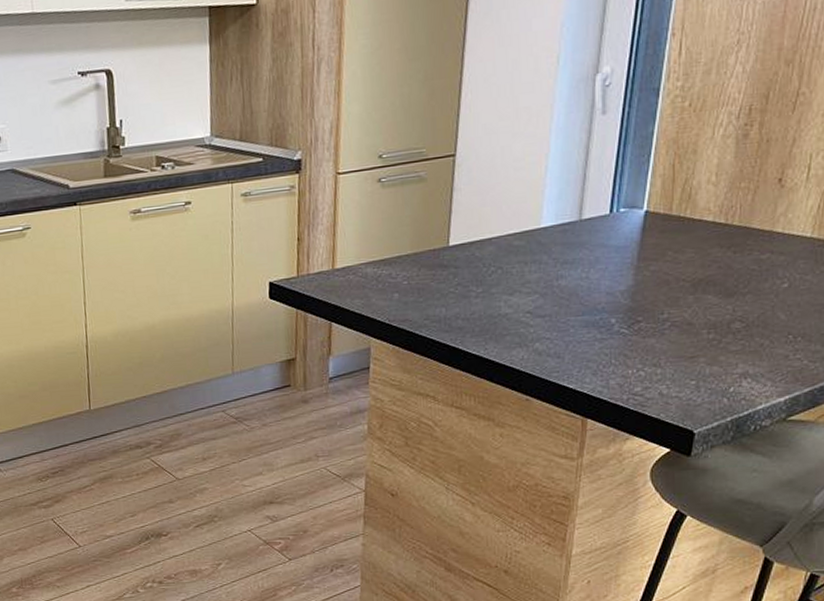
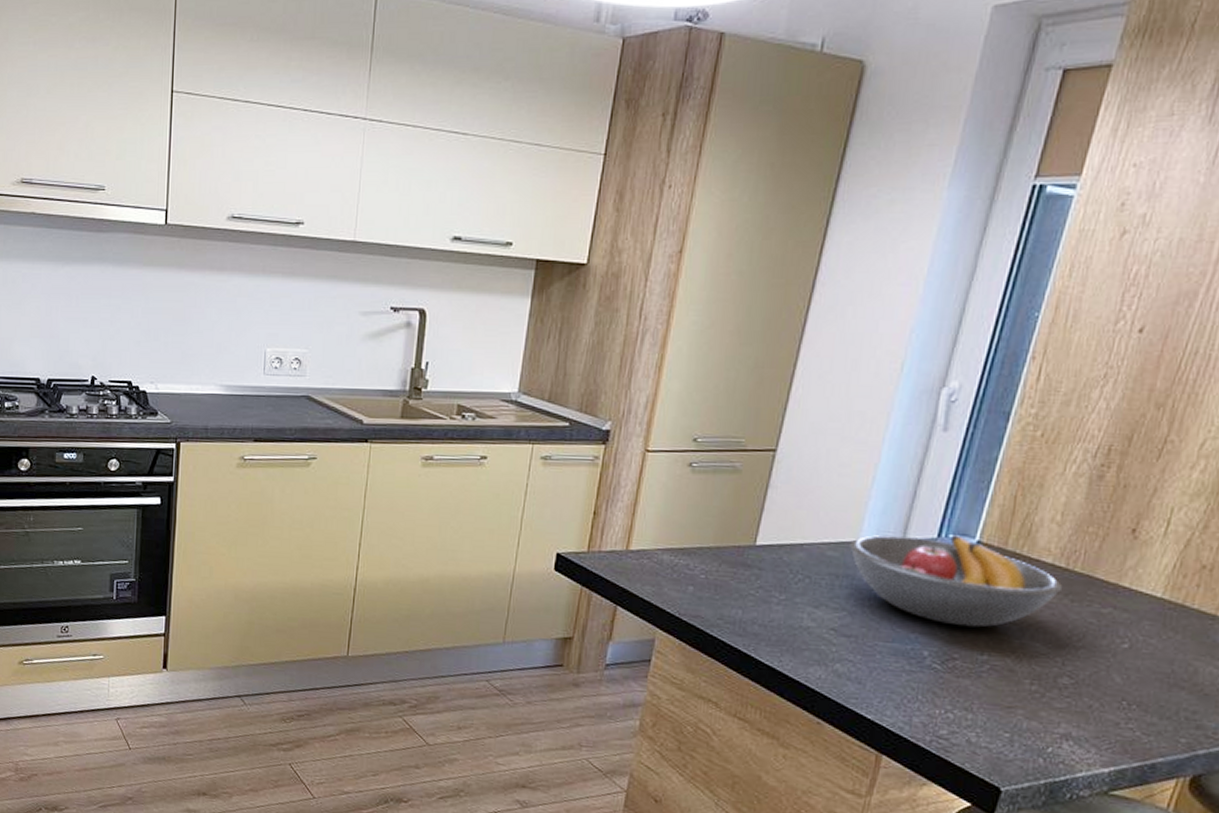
fruit bowl: none [533,207,724,292] -> present [850,533,1062,628]

